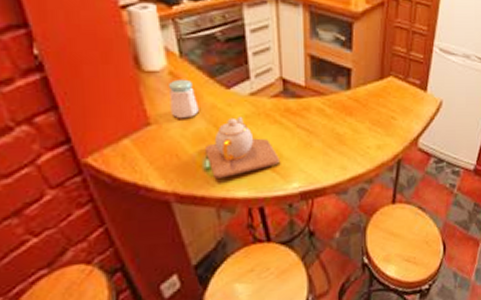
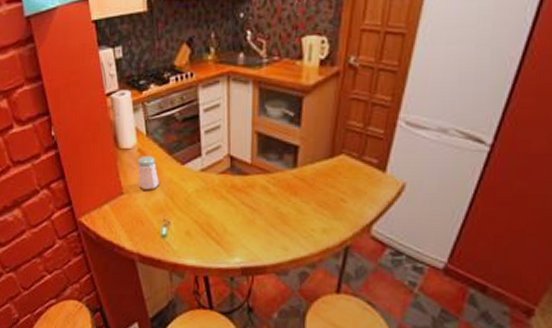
teapot: present [206,116,281,178] -> none [163,190,225,245]

